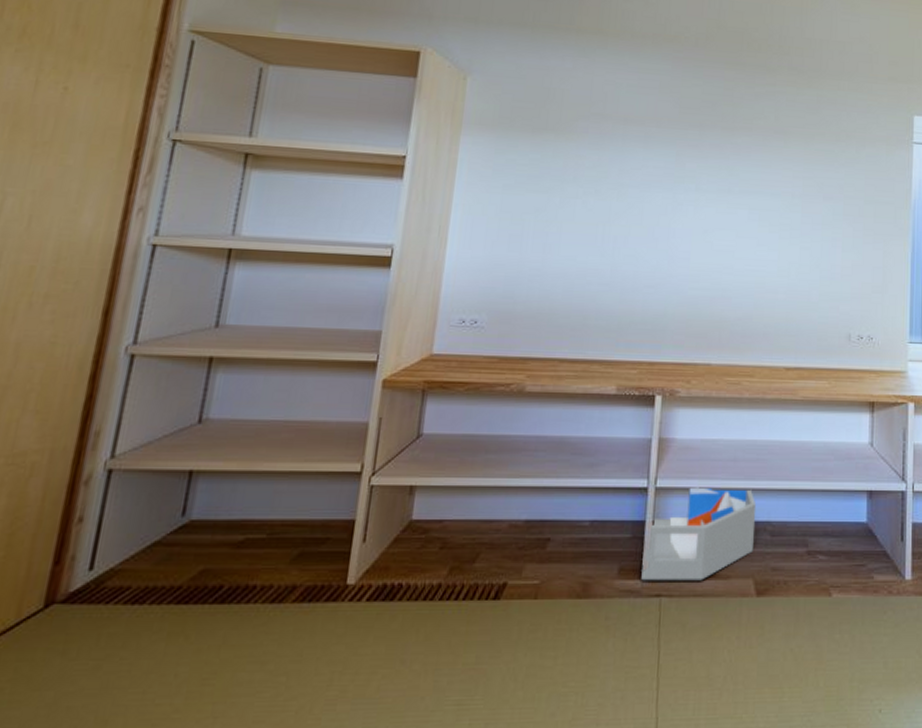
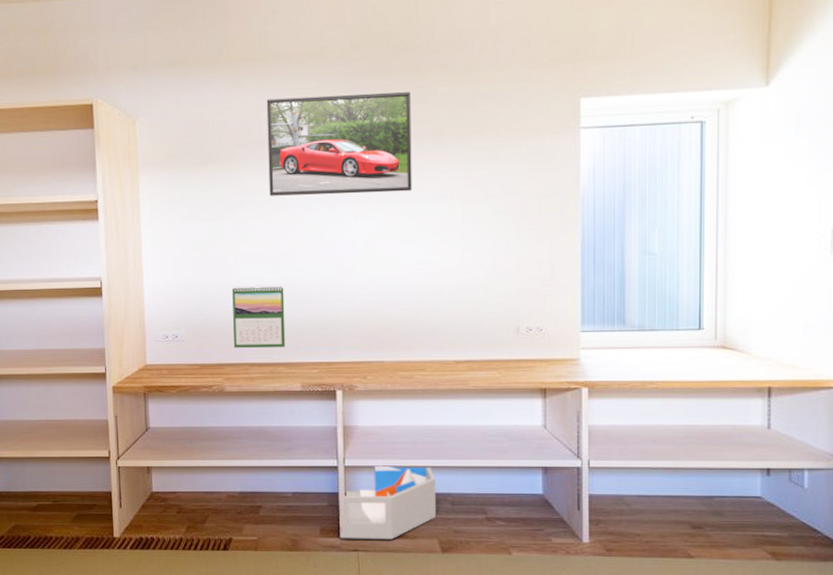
calendar: none [543,268,610,343] -> present [232,285,286,349]
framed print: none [606,74,760,185] -> present [266,92,412,196]

